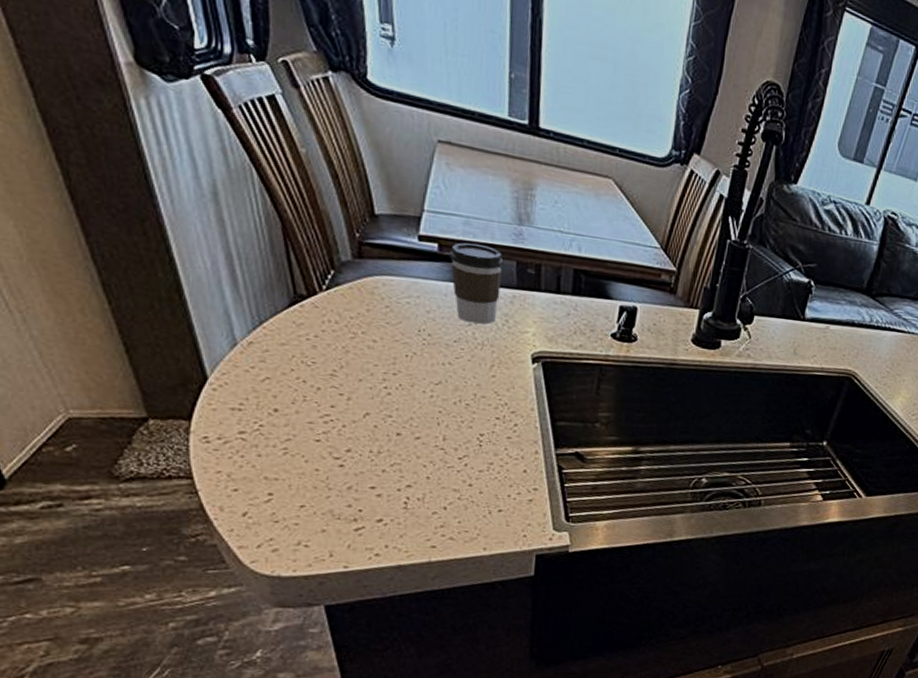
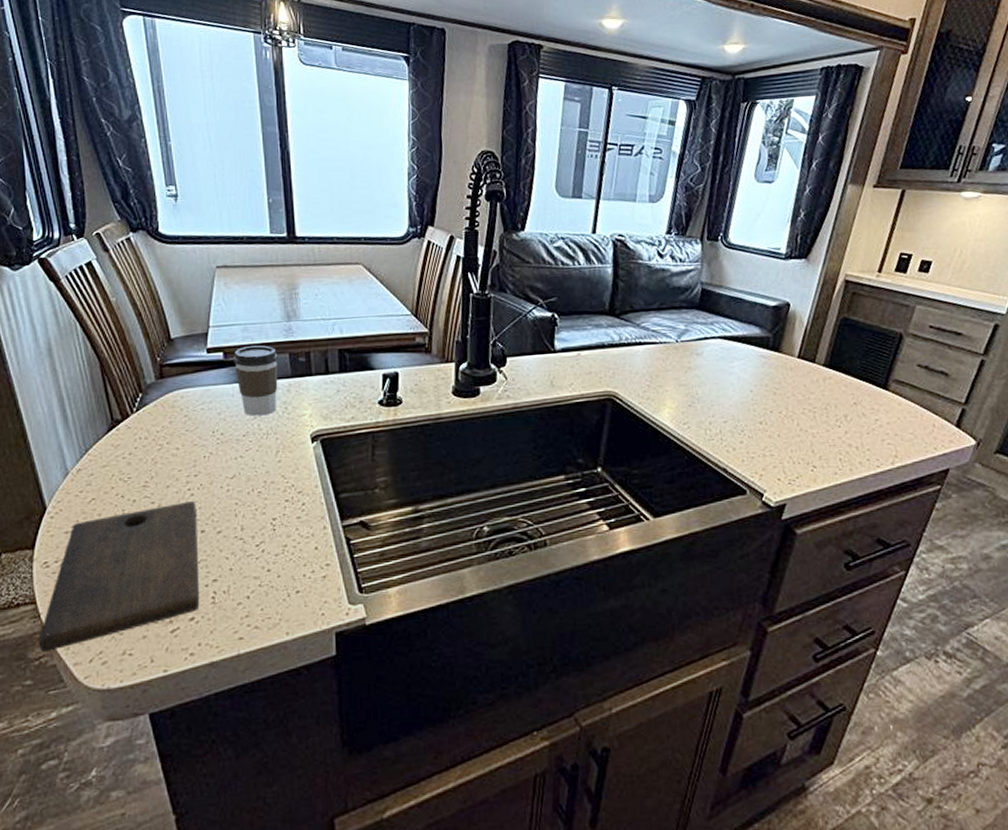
cutting board: none [196,399,393,531] -> present [39,501,200,652]

